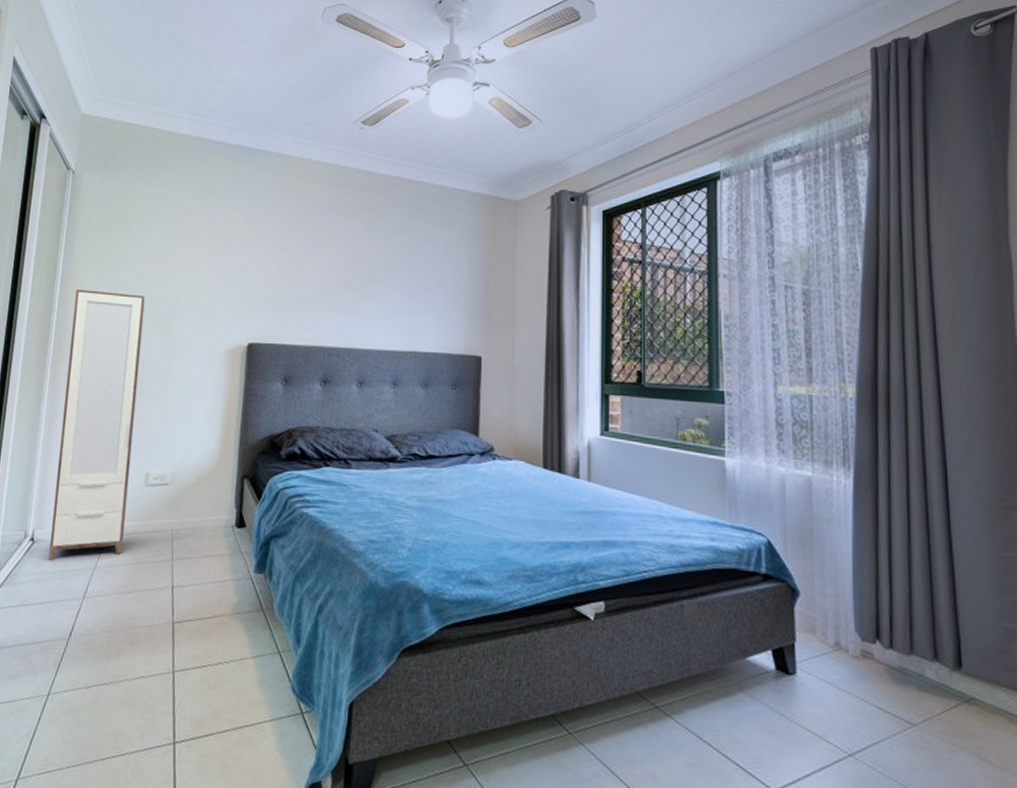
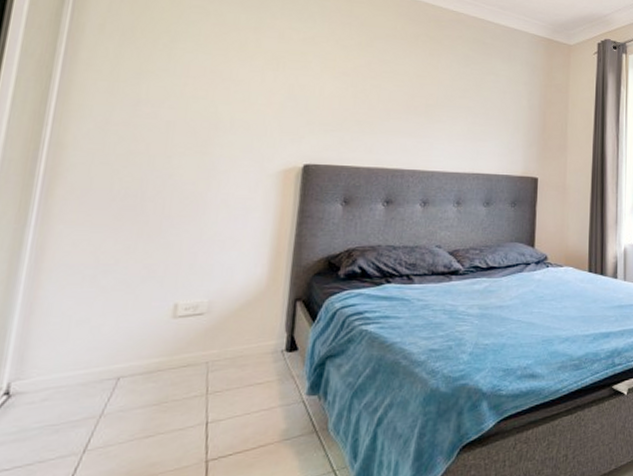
cabinet: present [49,289,146,560] -> none [32,101,177,414]

